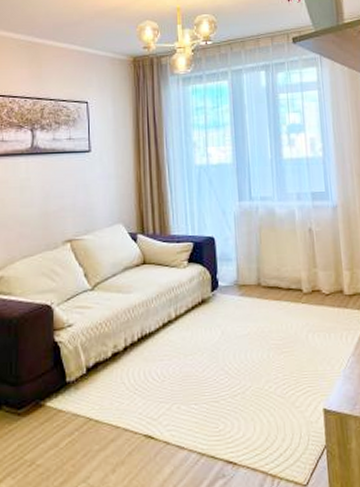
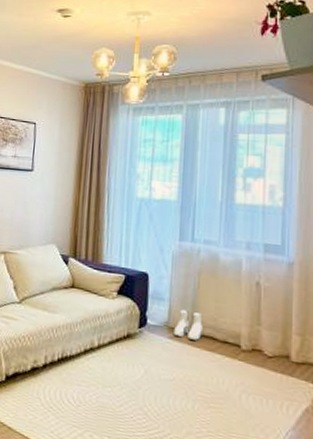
boots: none [244,265,269,293] -> present [174,309,203,341]

